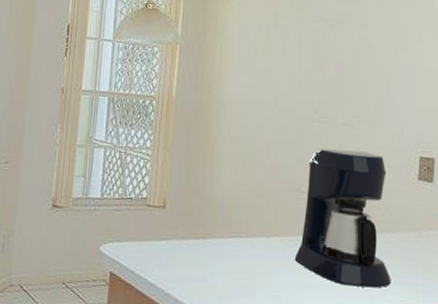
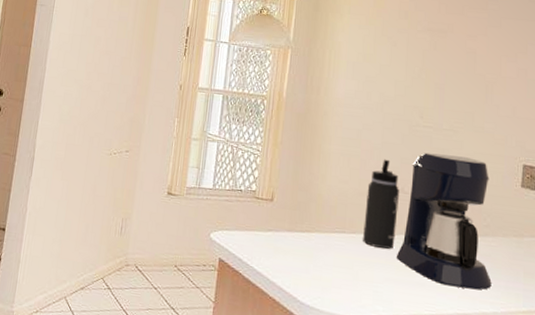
thermos bottle: none [260,158,296,251] -> present [363,159,399,249]

